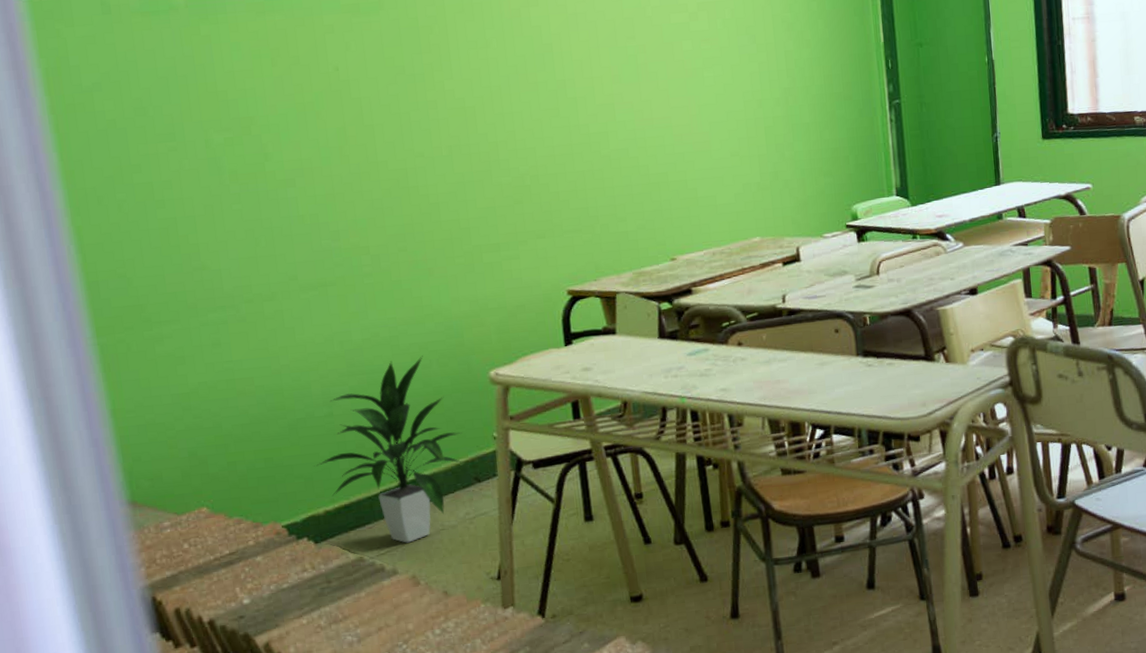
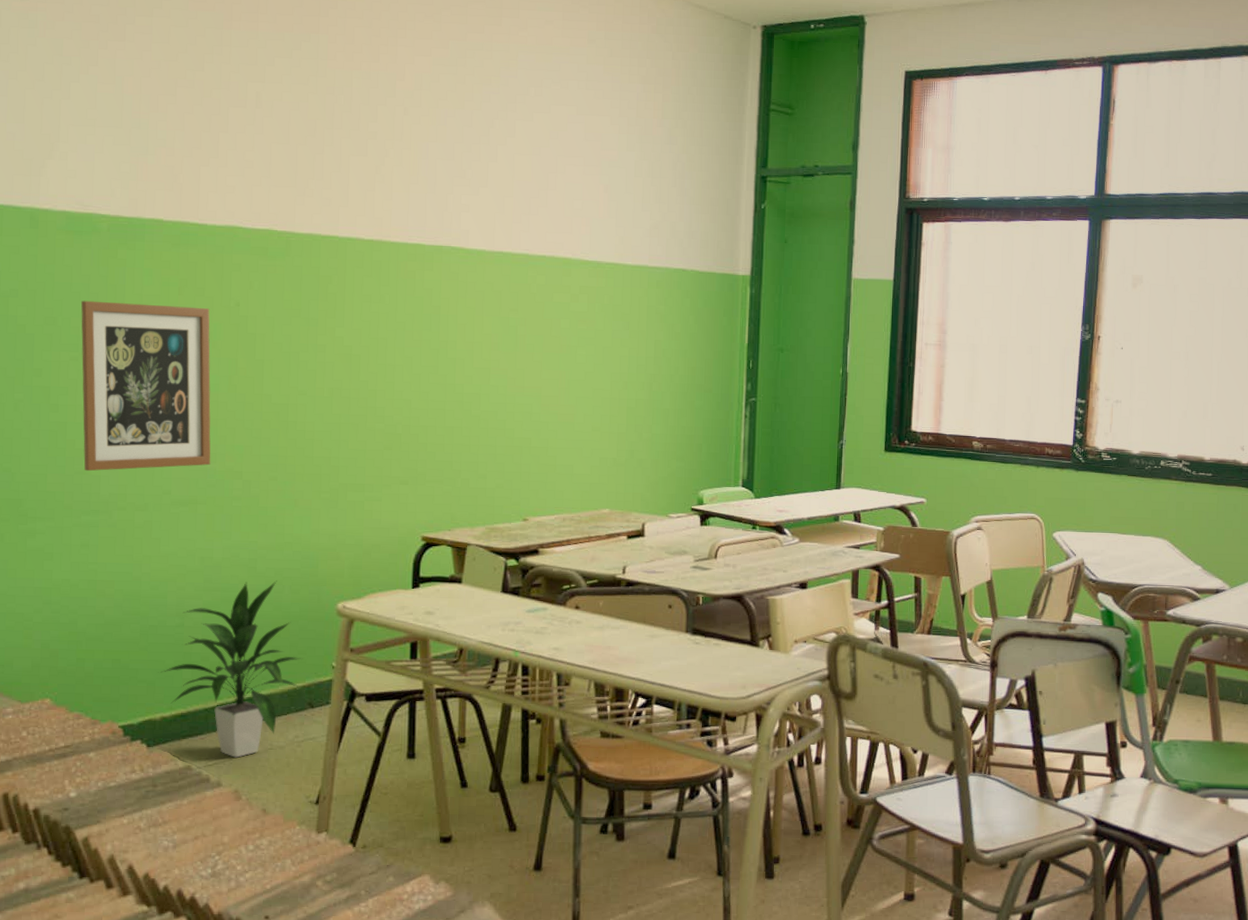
wall art: none [170,77,335,267] -> present [81,300,211,472]

